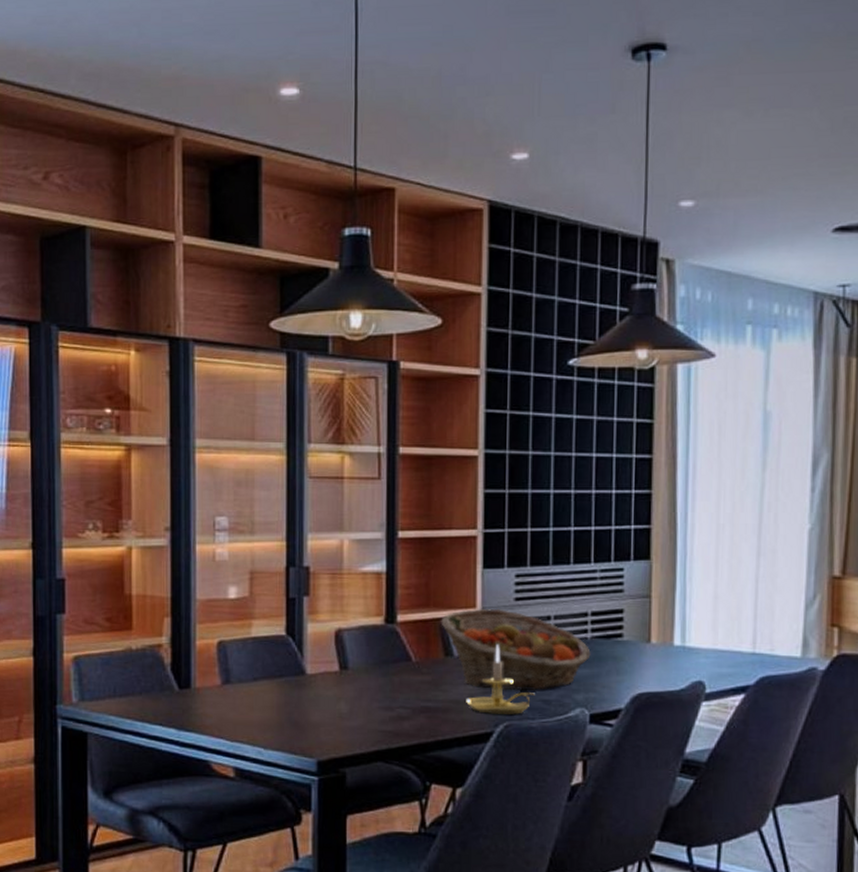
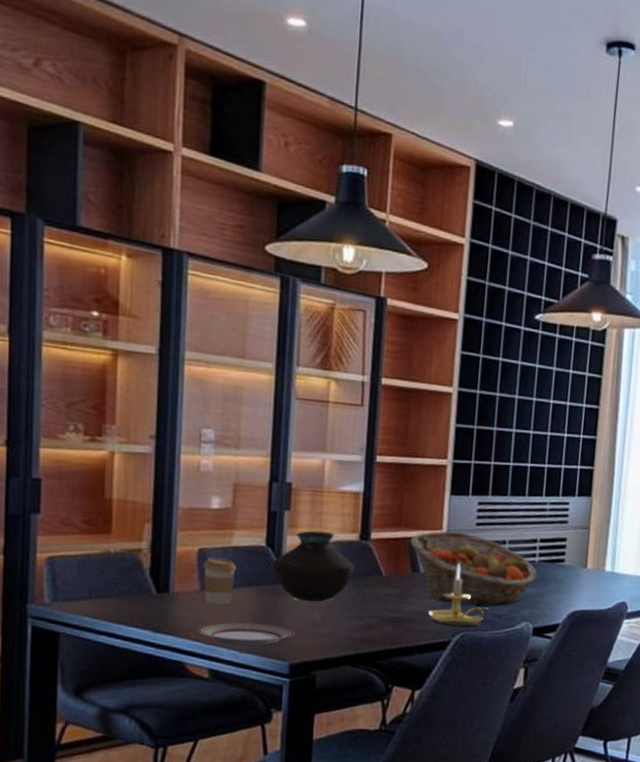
plate: none [220,717,321,742] -> present [197,621,294,646]
coffee cup: none [223,649,258,700] -> present [203,557,237,606]
vase: none [293,616,382,693] -> present [271,530,355,602]

